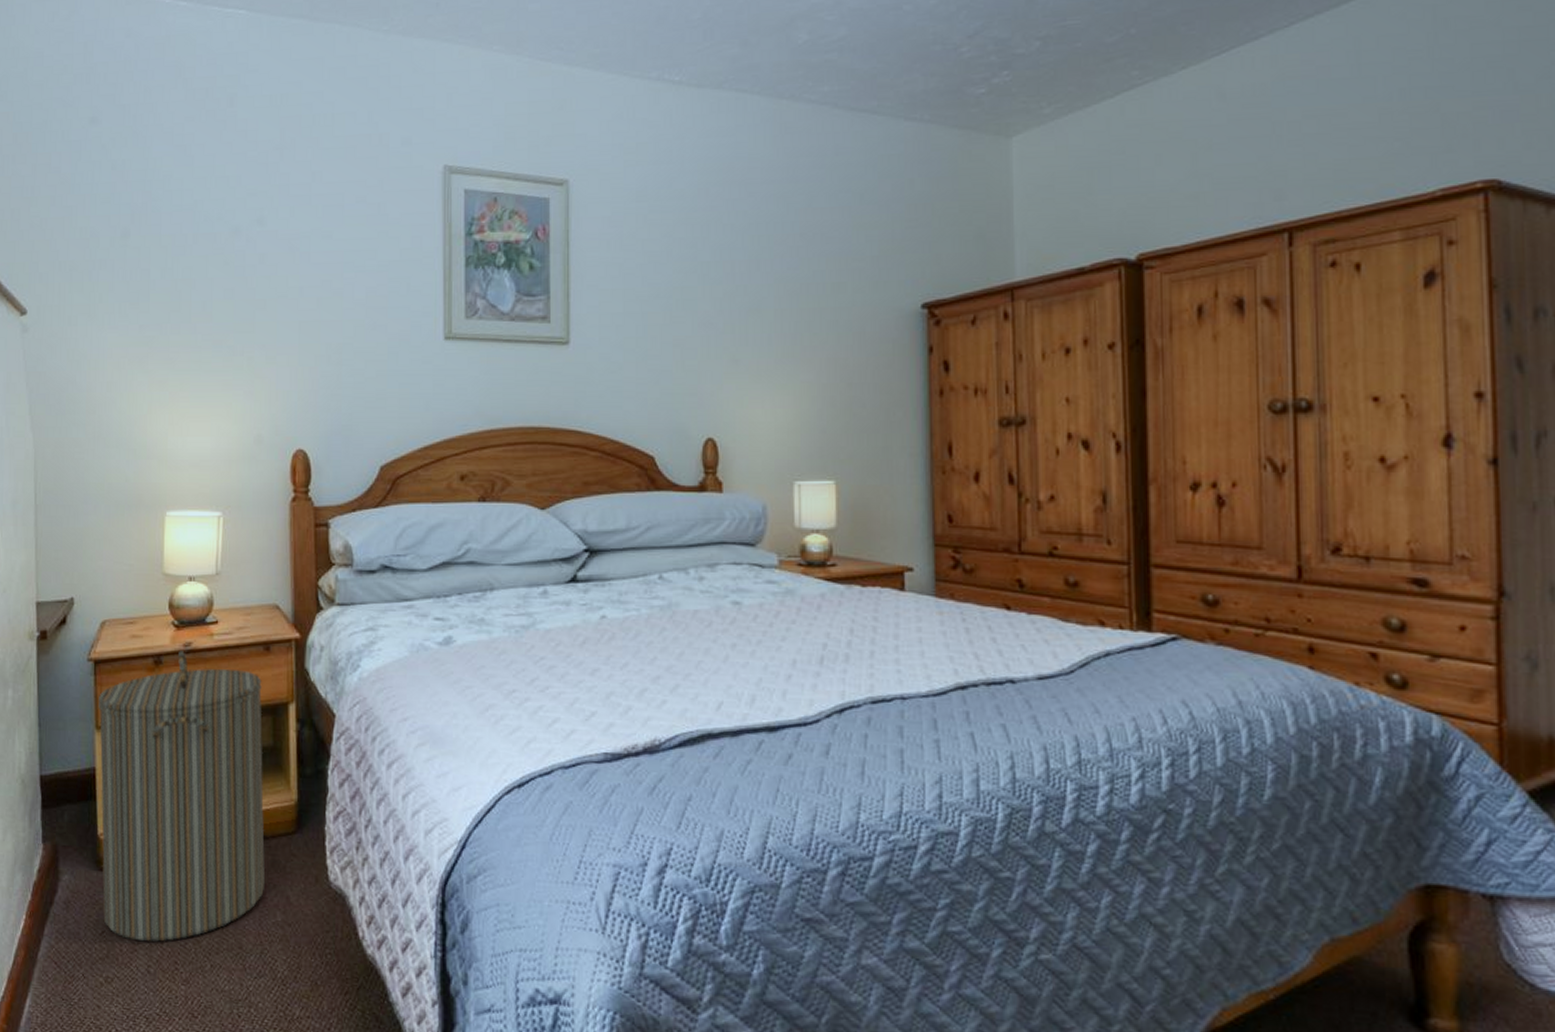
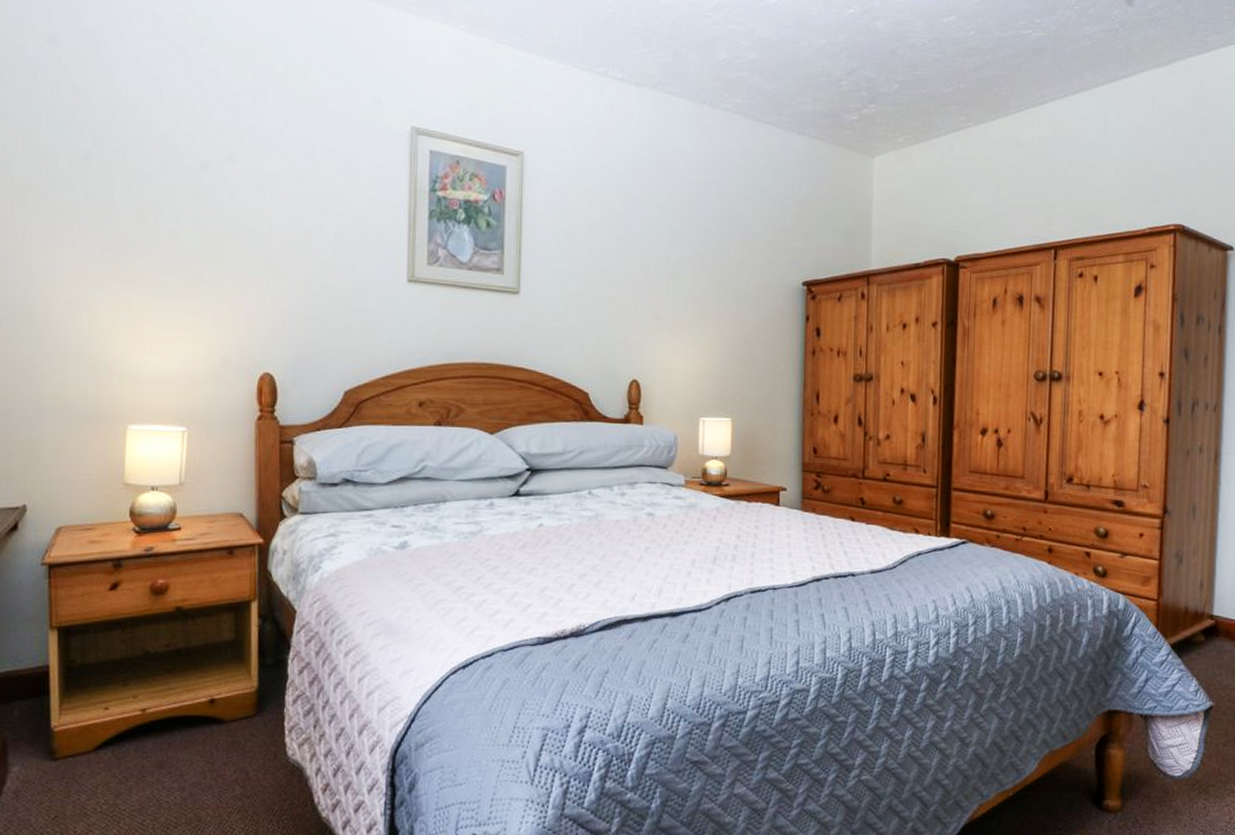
laundry hamper: present [99,651,265,942] -> none [53,555,225,823]

